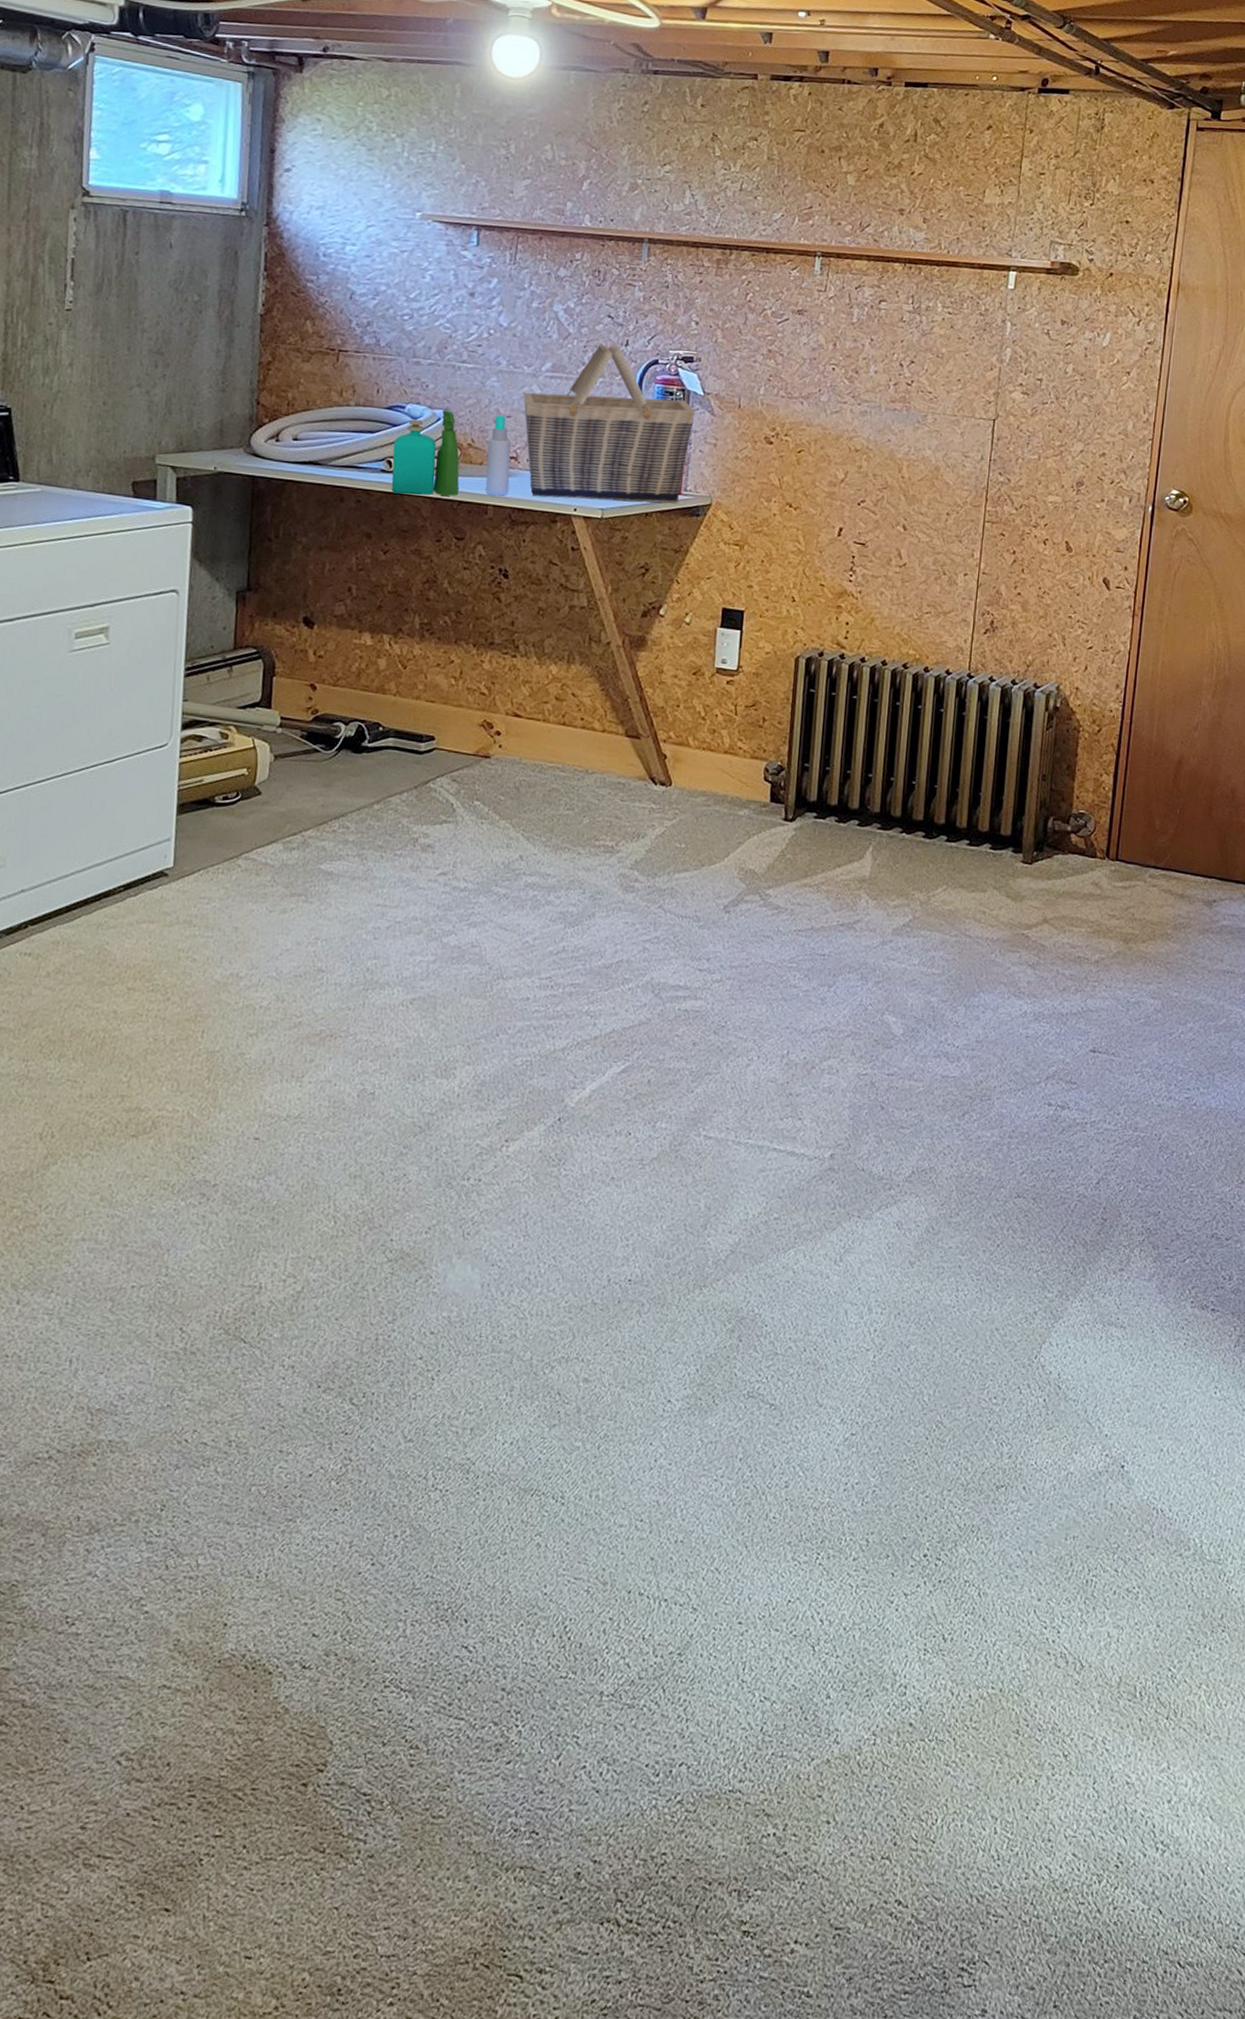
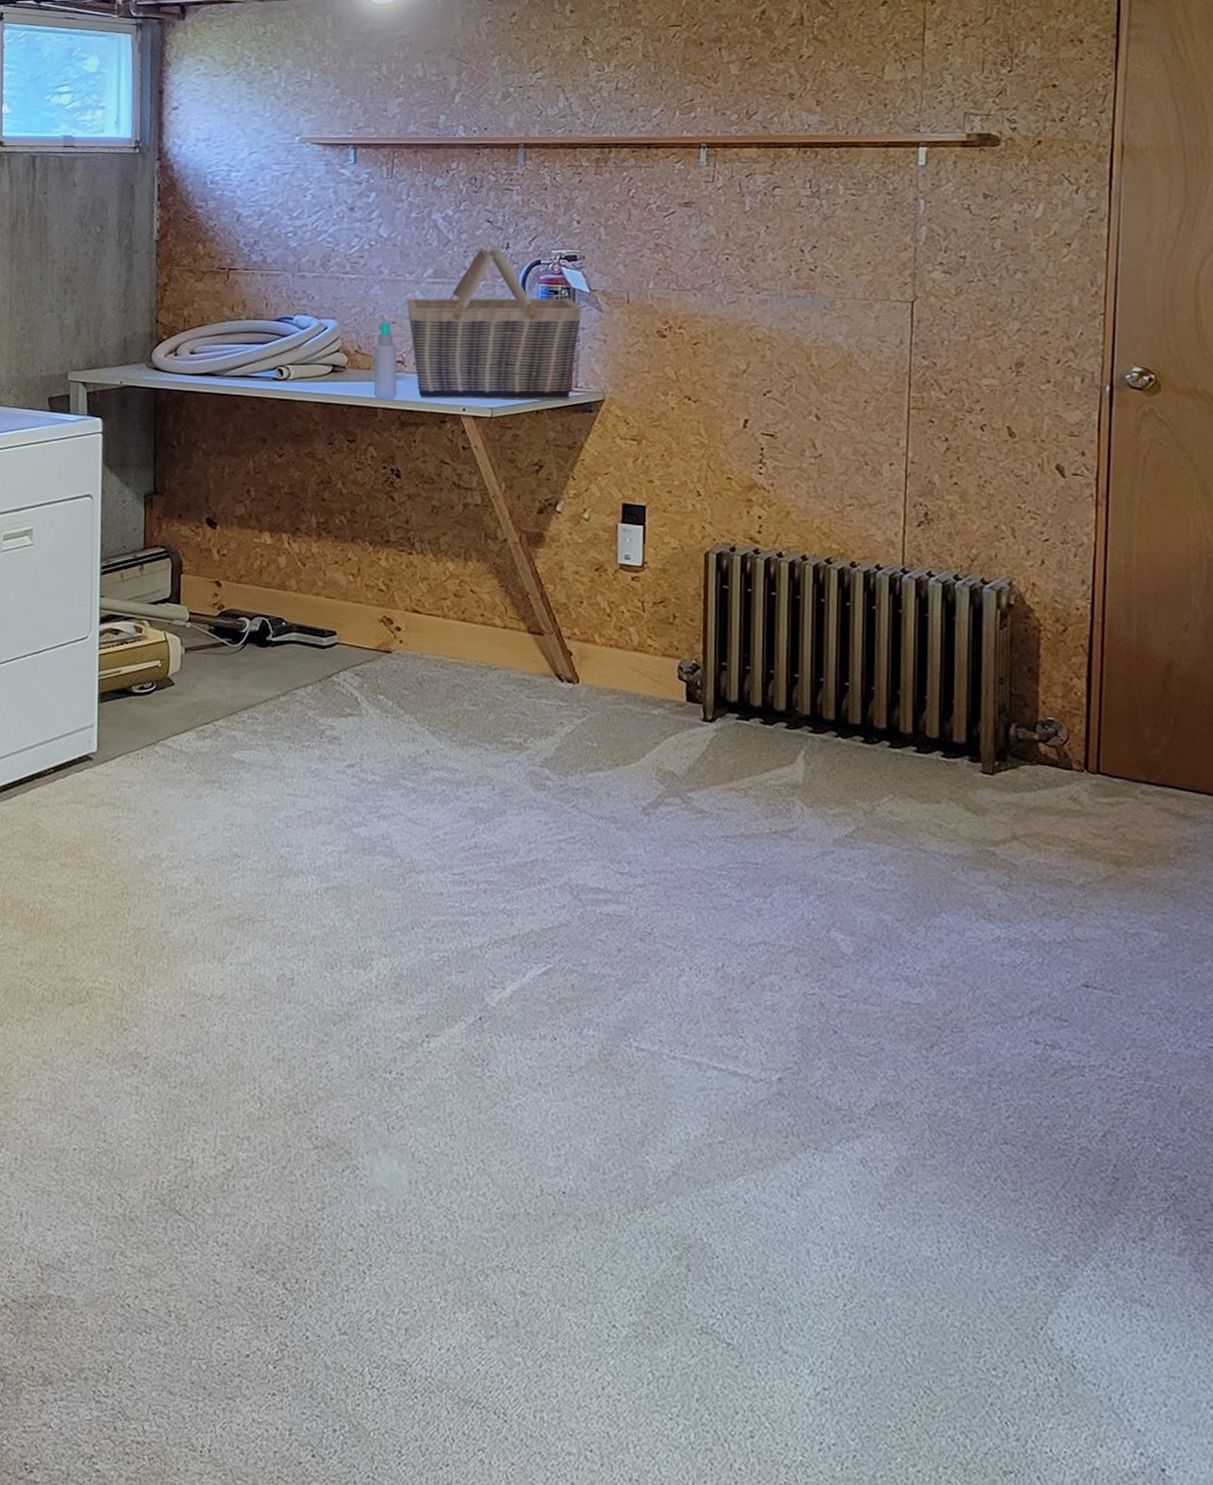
soap bottle: present [391,419,437,496] -> none [283,329,325,401]
spray bottle: present [434,410,460,496] -> none [324,319,349,401]

